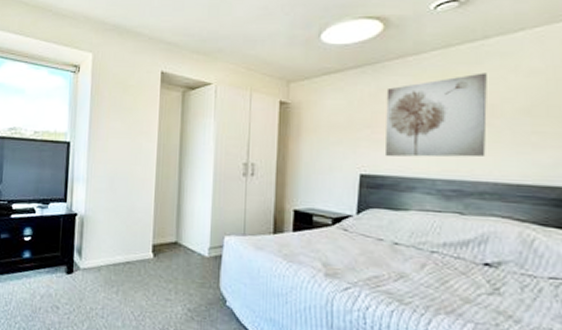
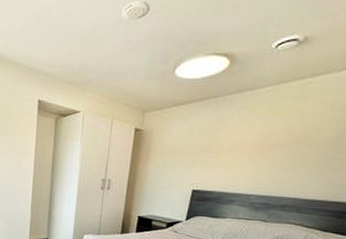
wall art: present [386,73,487,158] -> none [215,107,308,178]

